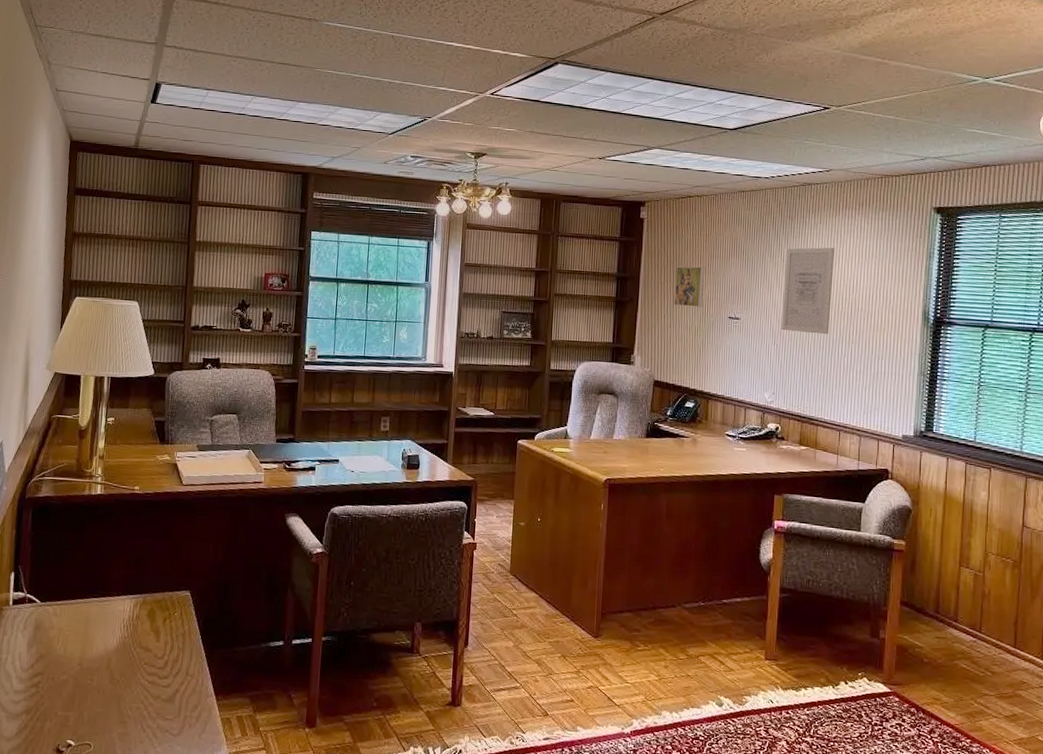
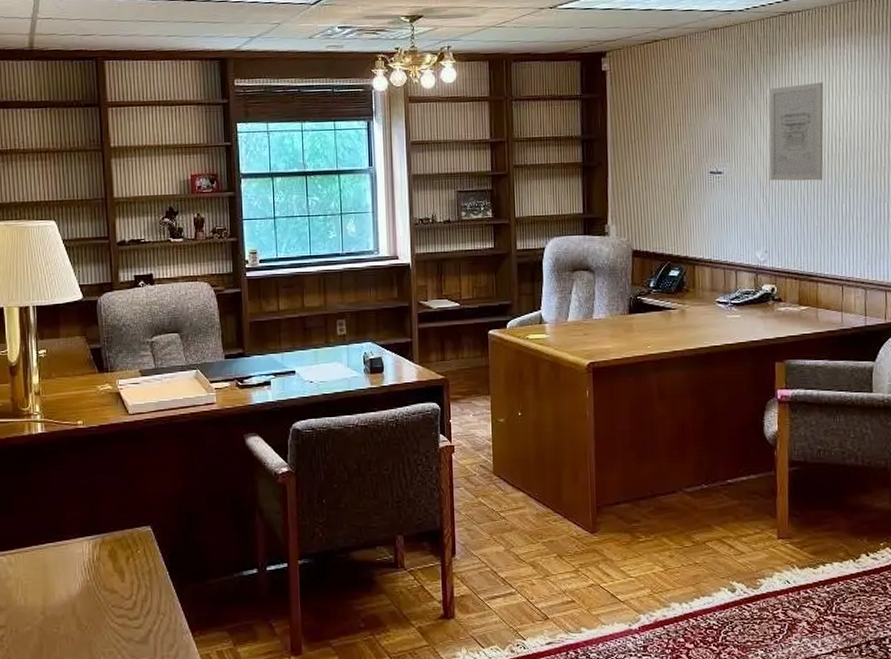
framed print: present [674,266,705,308] -> none [646,118,680,166]

